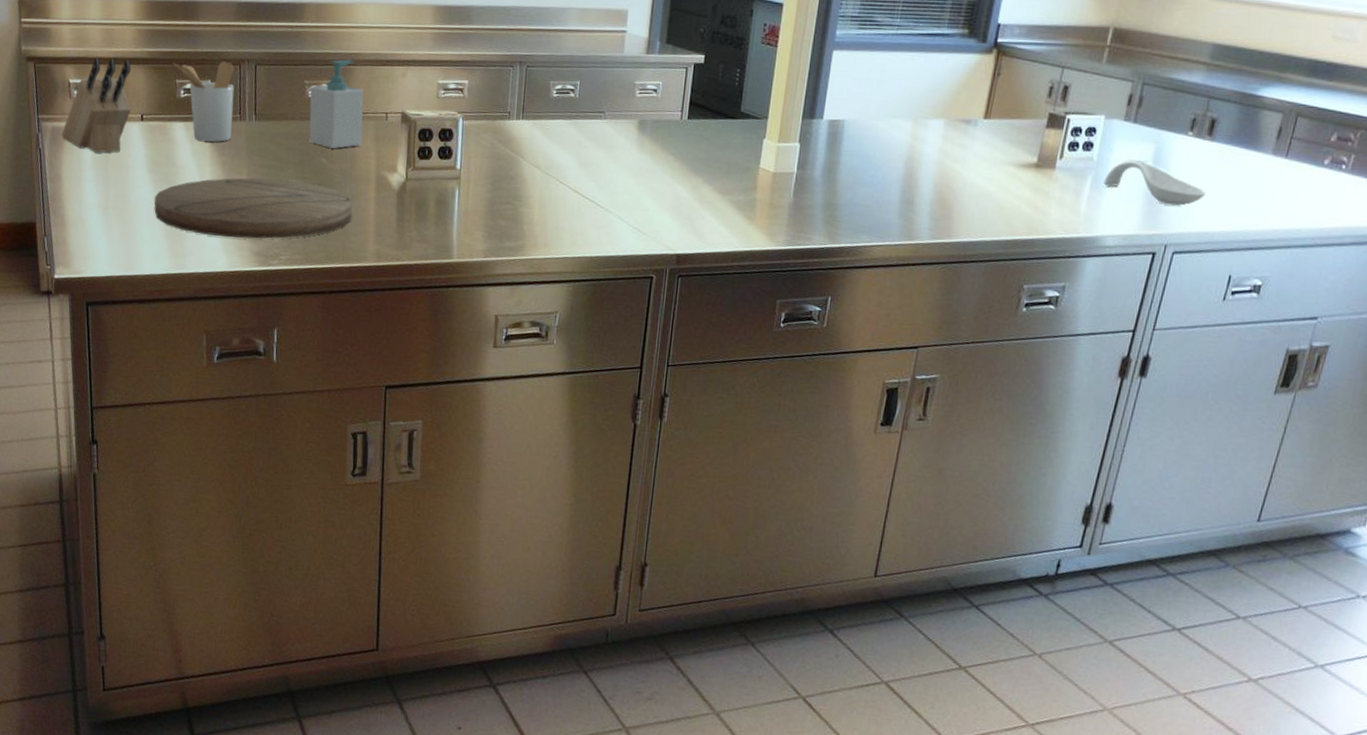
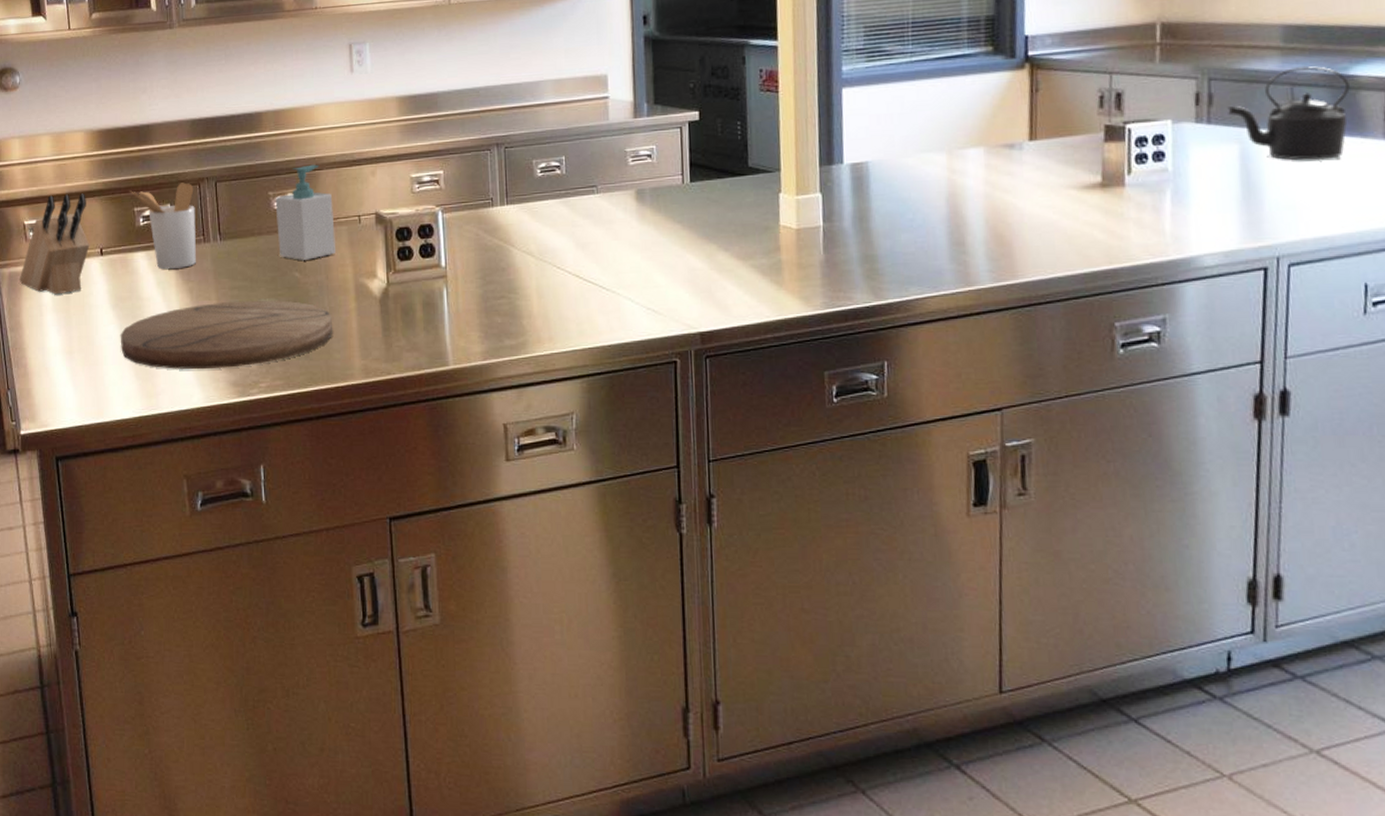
spoon rest: present [1103,161,1206,206] -> none [1186,166,1313,211]
kettle: none [1152,82,1256,166] -> present [1227,65,1350,161]

